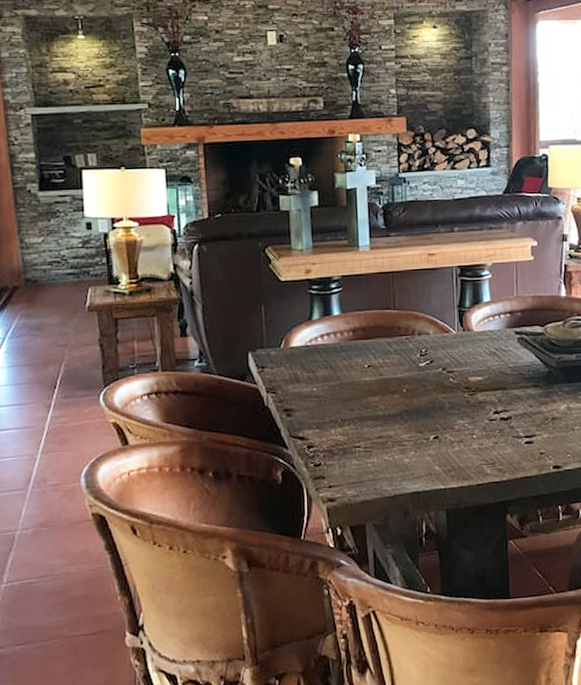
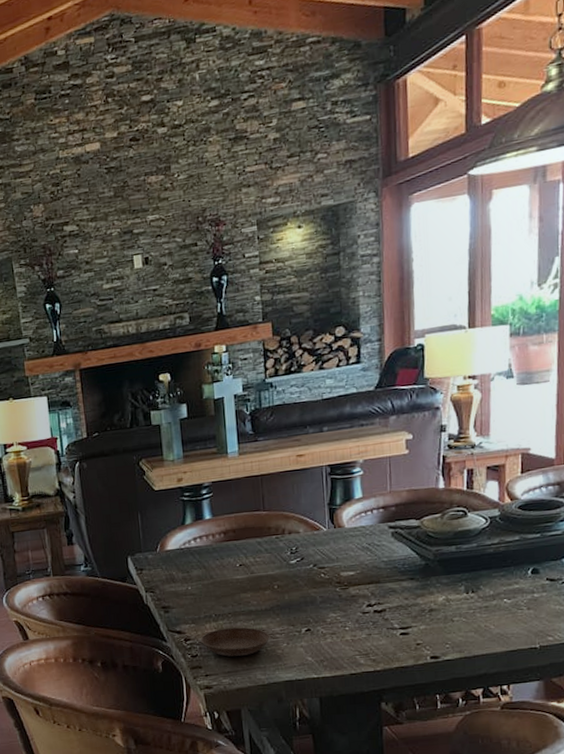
saucer: none [324,433,398,466] -> present [200,627,270,657]

